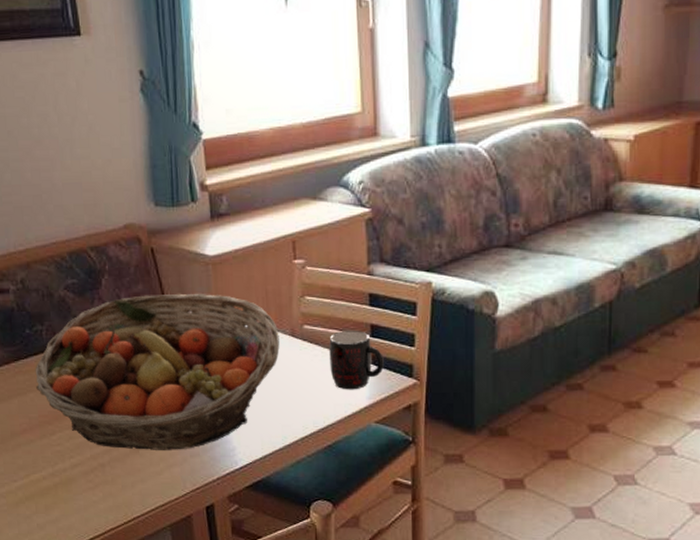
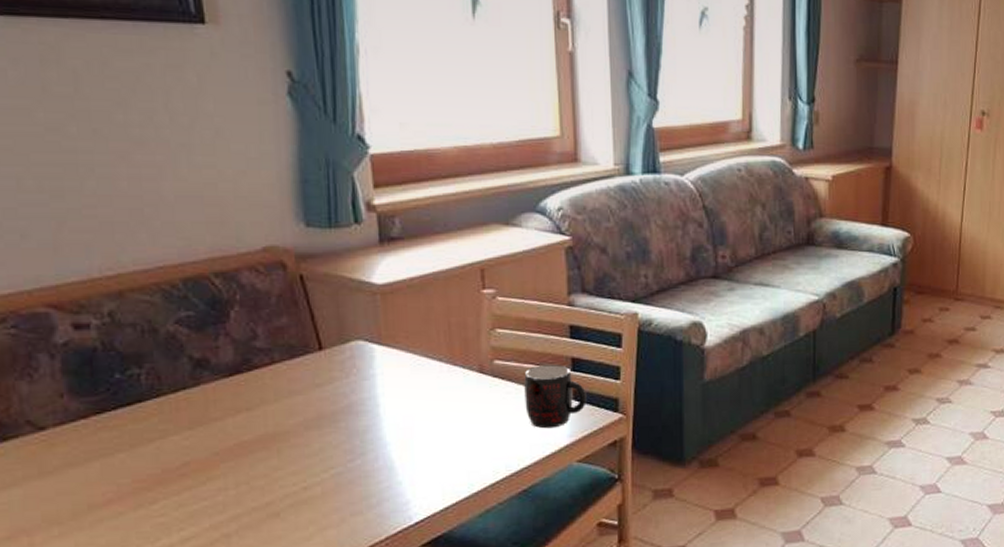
fruit basket: present [35,293,280,450] -> none [128,326,465,513]

